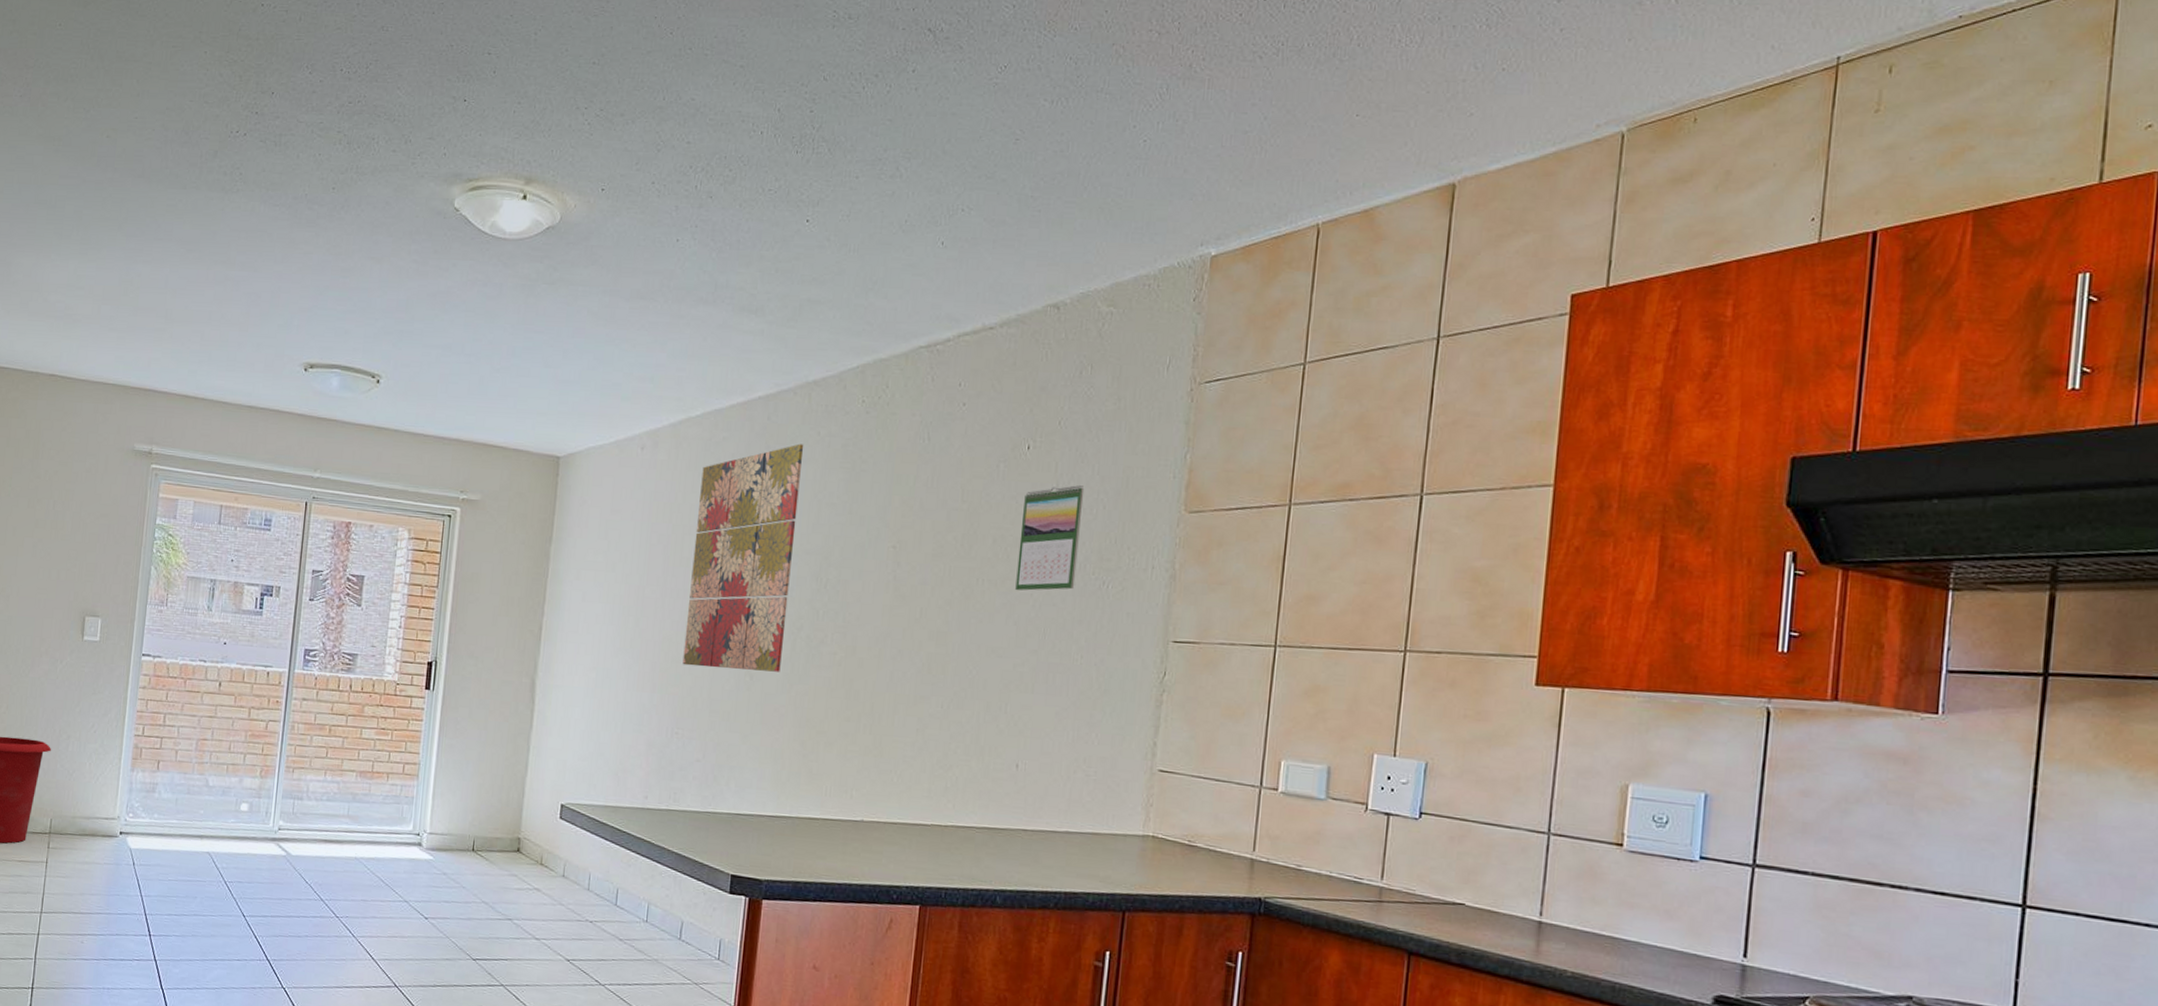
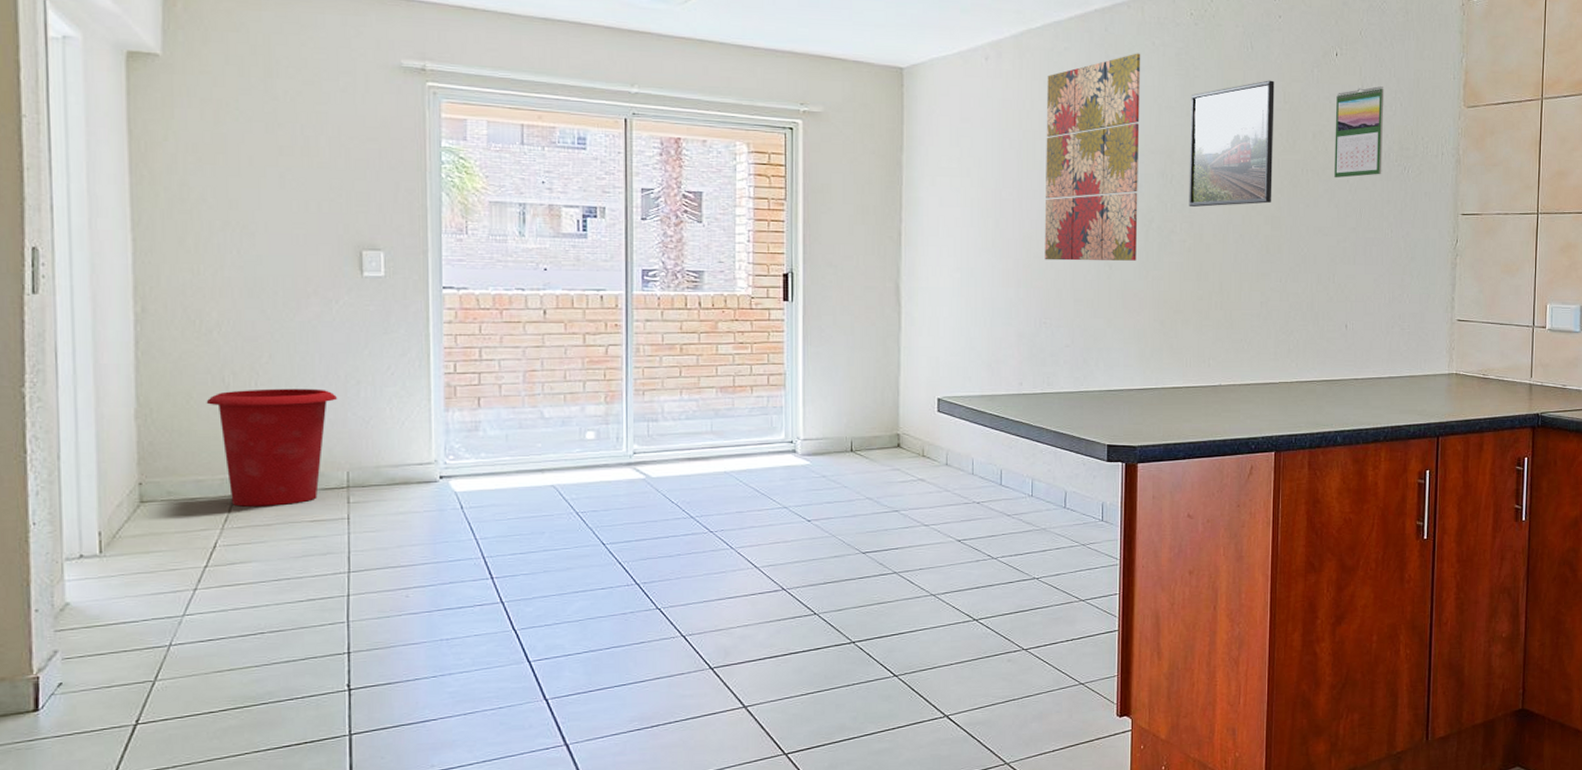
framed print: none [843,475,953,617] -> present [1189,80,1275,208]

